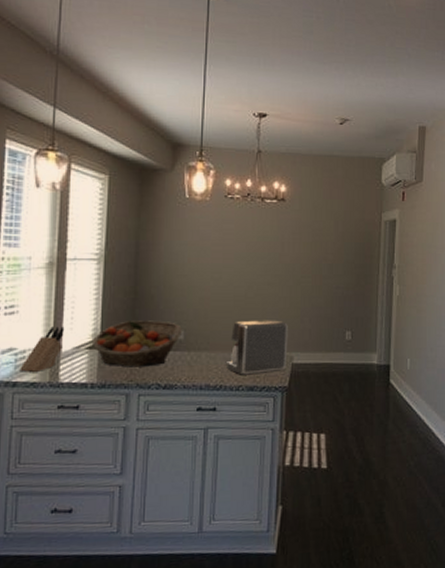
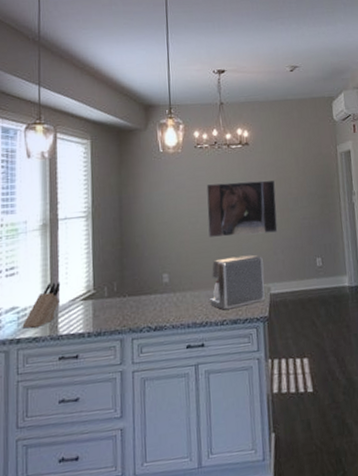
fruit basket: present [91,320,182,367] -> none [85,267,167,314]
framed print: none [232,240,310,299] -> present [206,180,278,237]

